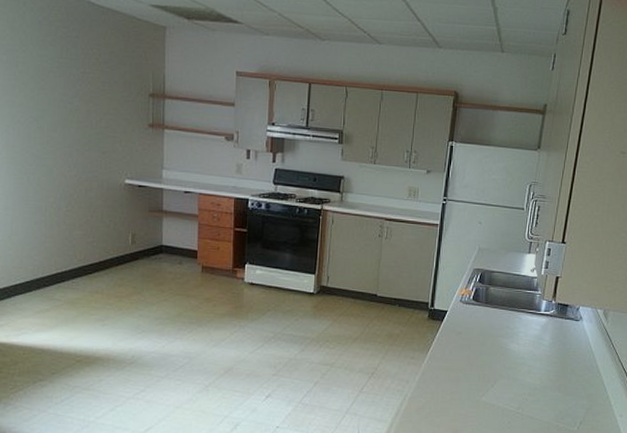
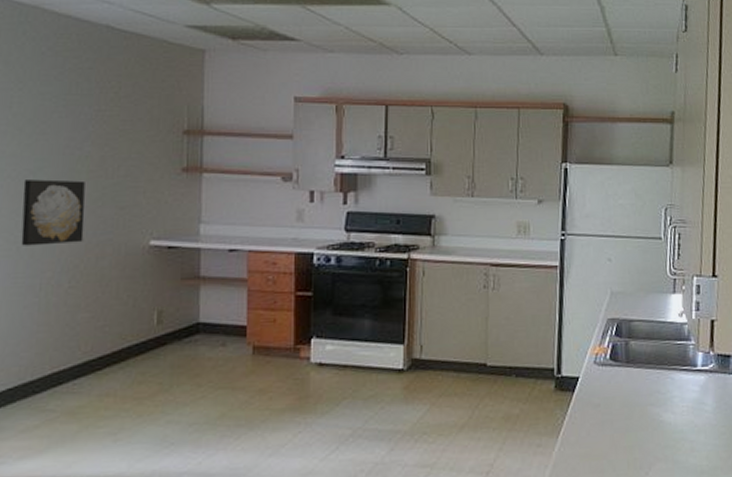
wall art: none [30,125,76,178] -> present [21,179,85,246]

